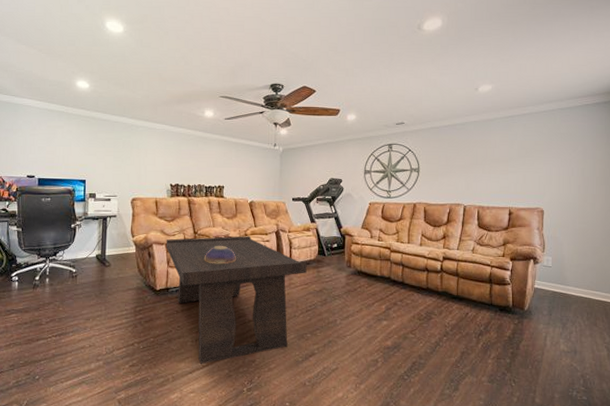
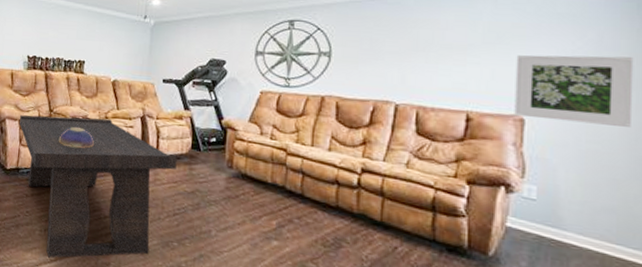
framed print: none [538,162,604,212] -> present [514,54,634,128]

